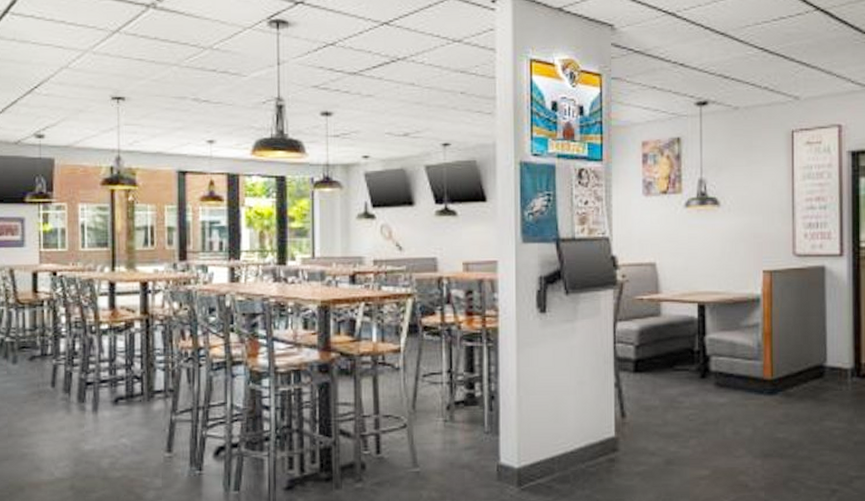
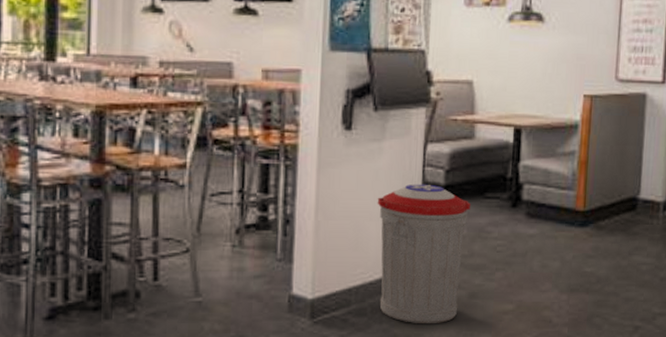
trash can: none [573,359,661,490] -> present [377,183,470,324]

